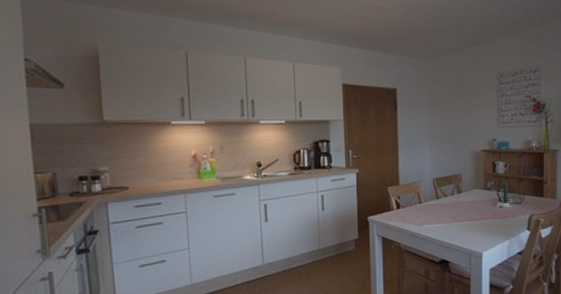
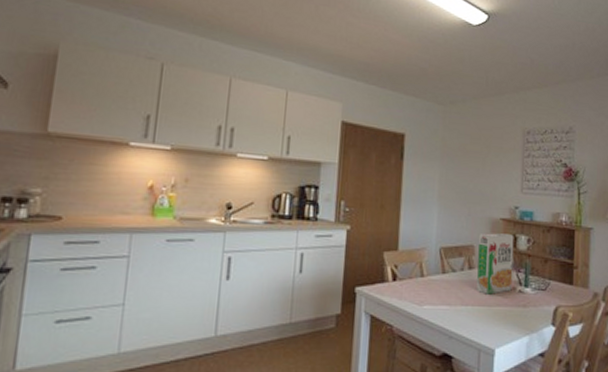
cereal box: none [465,162,494,212] -> present [477,233,514,295]

